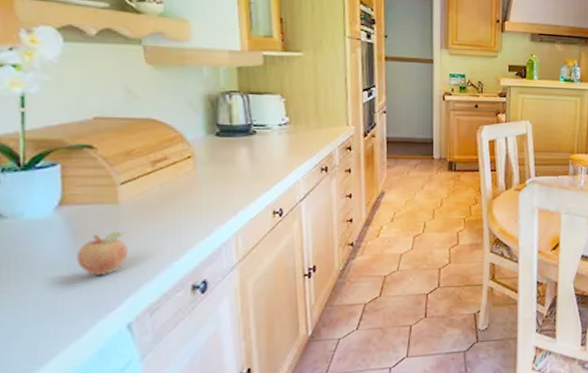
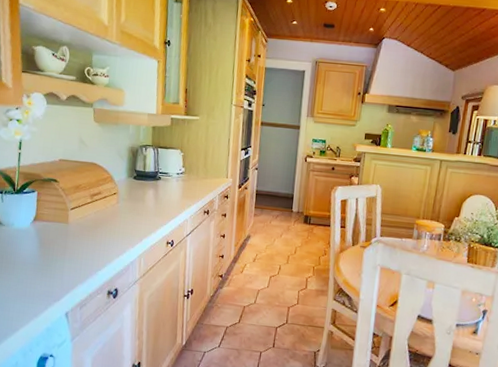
fruit: present [77,230,129,275] -> none [40,242,72,274]

